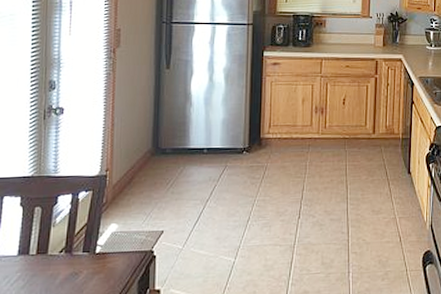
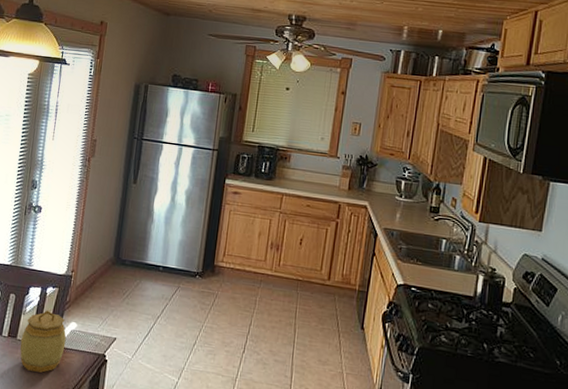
jar: none [52,217,107,286] -> present [20,310,67,373]

